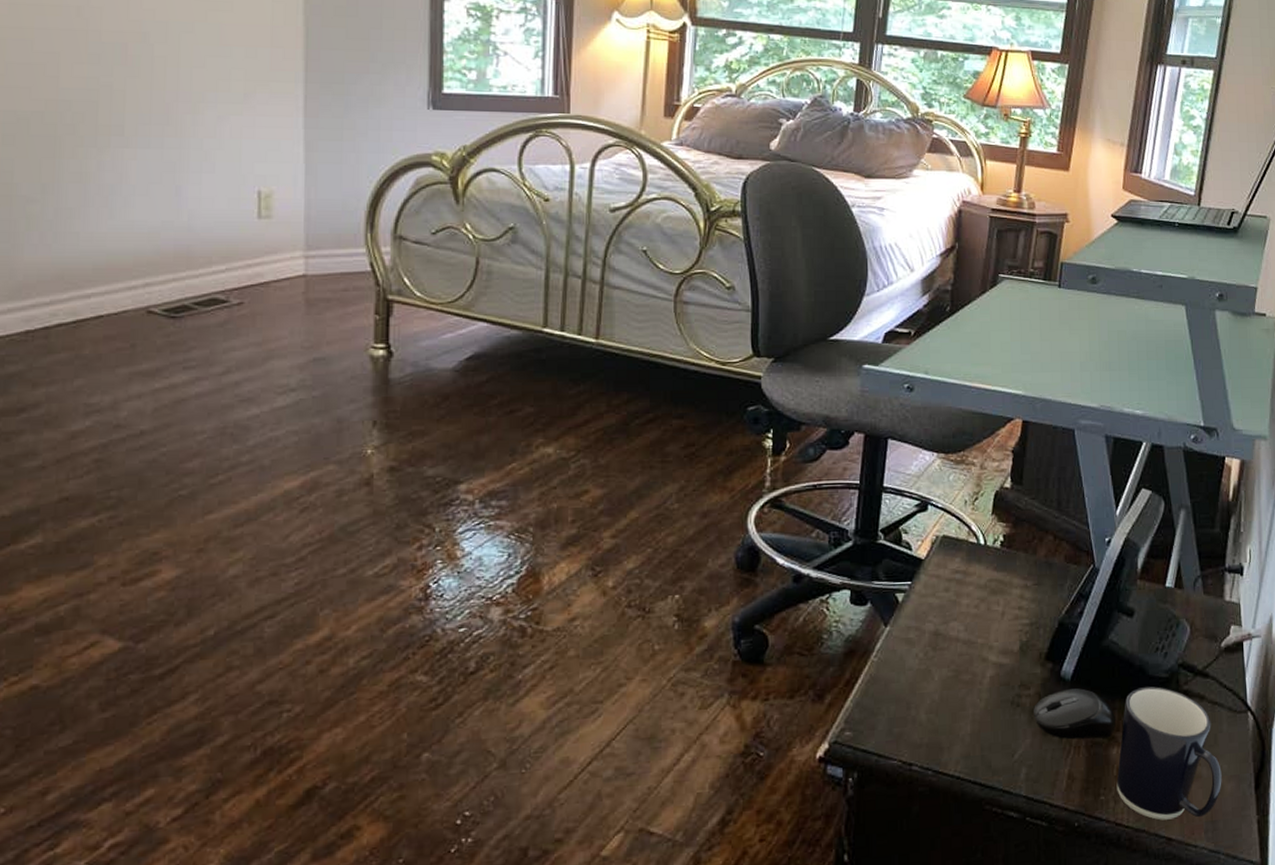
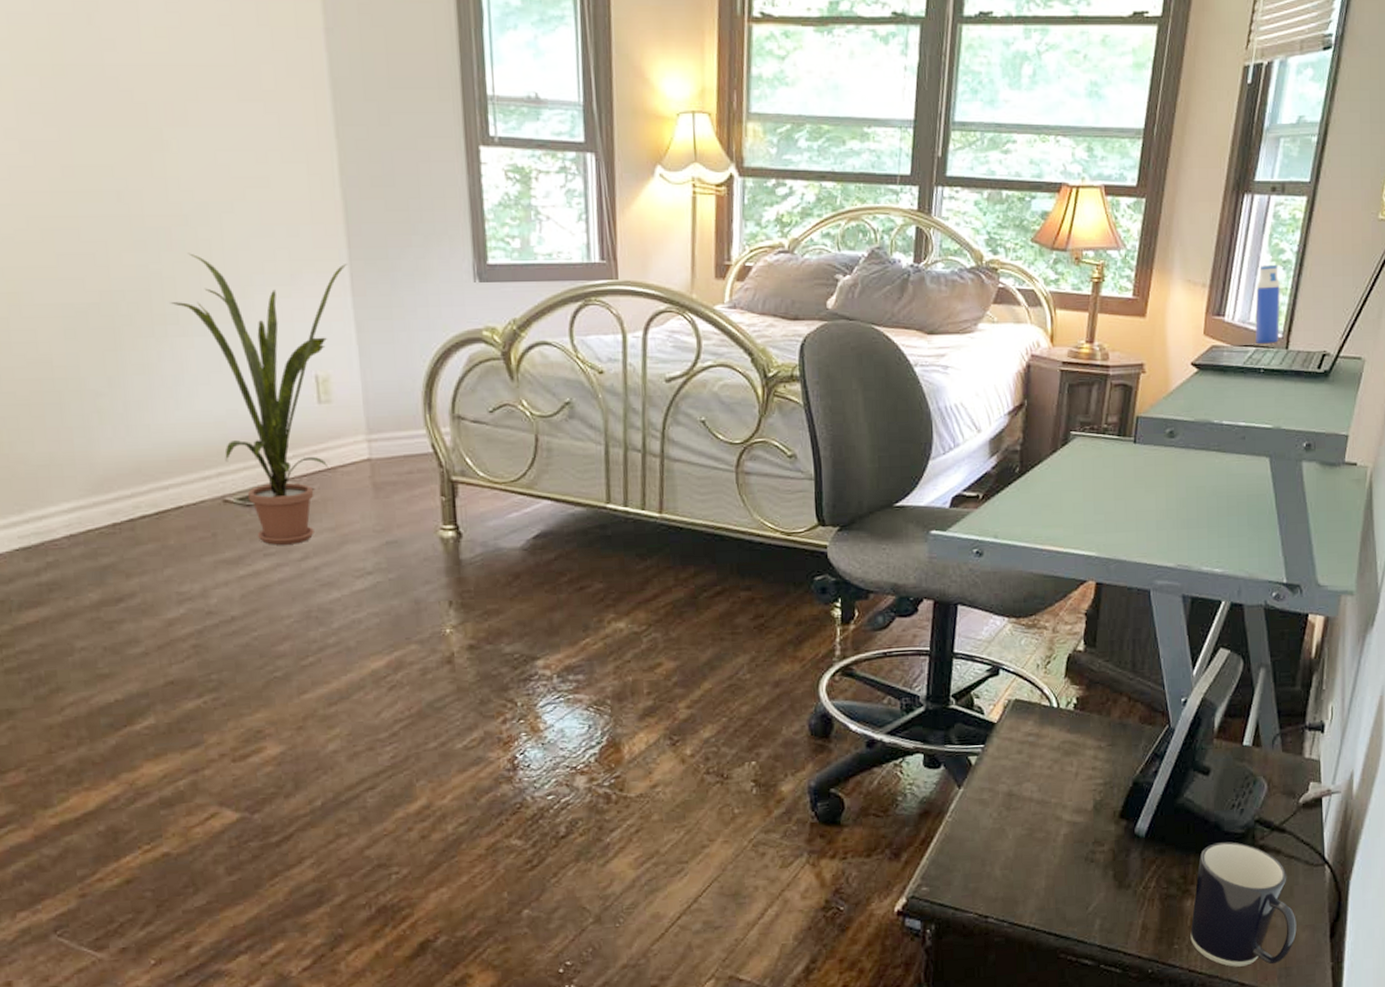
house plant: none [117,68,302,358] -> present [170,253,347,545]
computer mouse: present [1034,688,1116,740] -> none [1108,844,1190,893]
water bottle: none [1169,129,1192,201] -> present [1255,264,1280,345]

